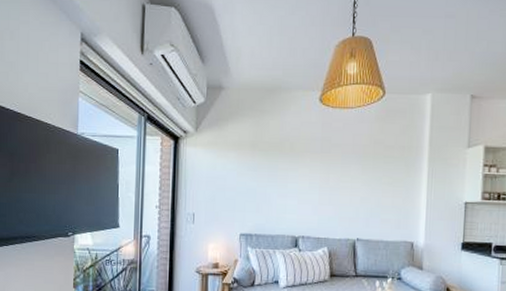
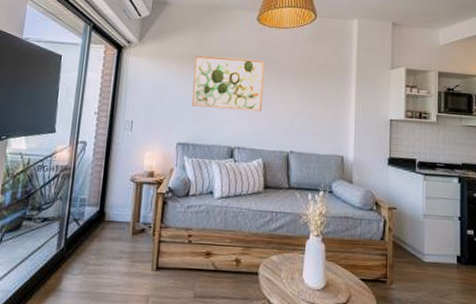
wall art: none [253,142,329,199] -> present [191,55,265,112]

